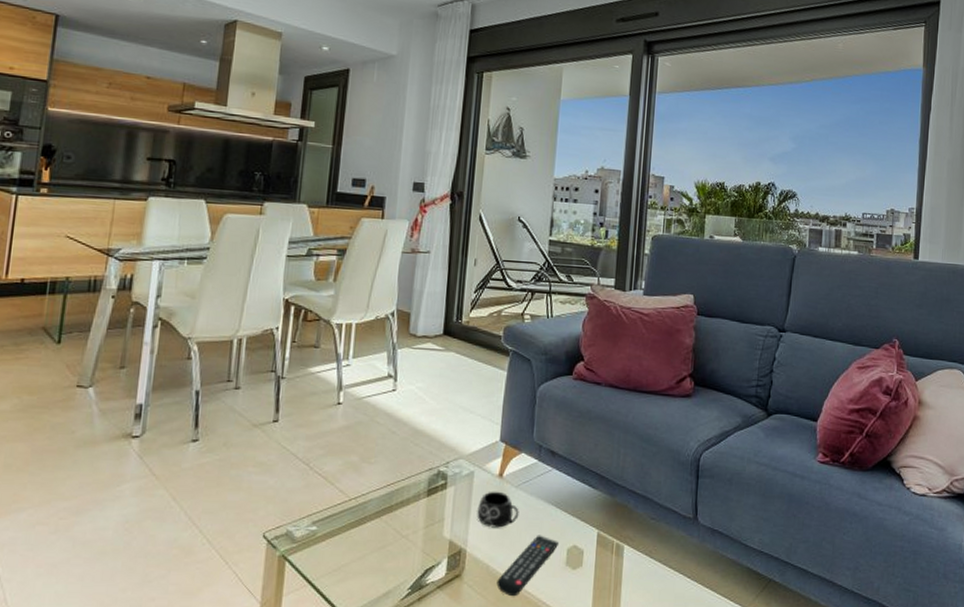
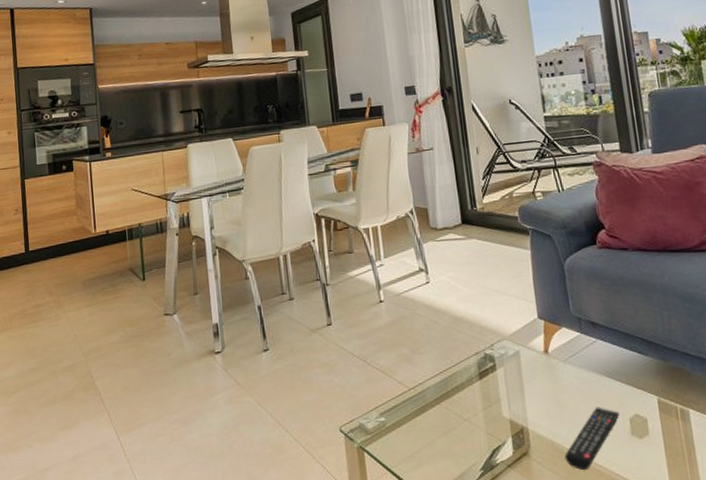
mug: present [477,491,519,528] -> none [530,367,573,404]

